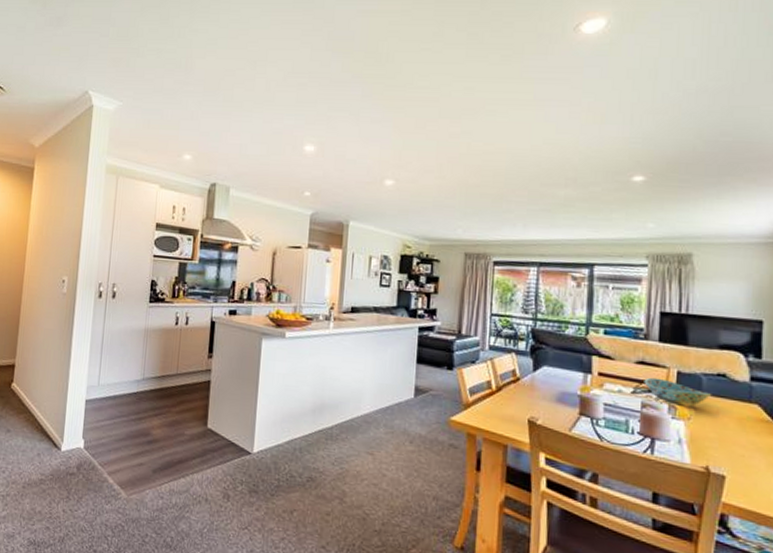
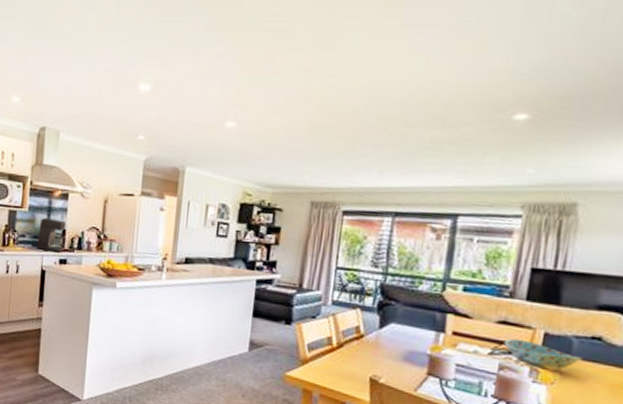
coffee maker: none [206,269,236,305] -> present [36,217,66,254]

